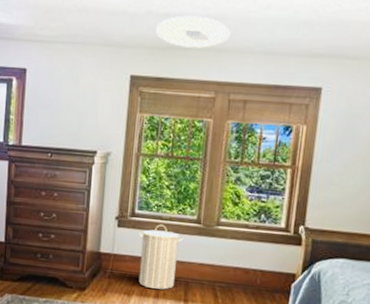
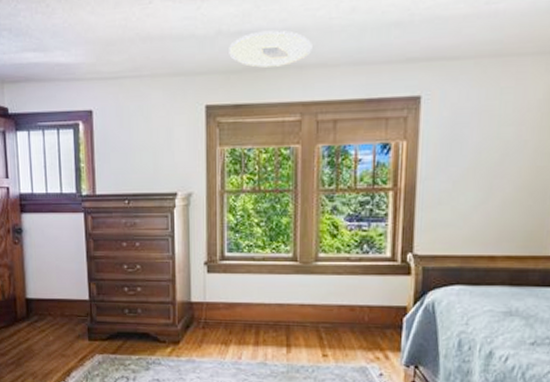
laundry hamper: present [138,224,184,290] -> none [231,265,280,337]

